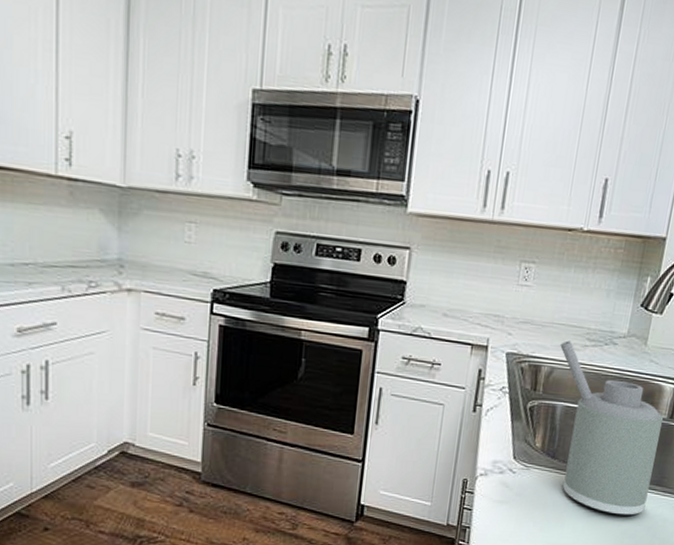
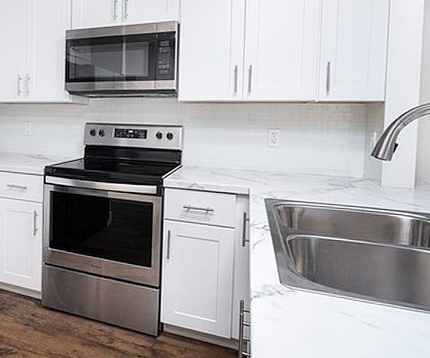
soap dispenser: present [560,340,664,517] -> none [308,186,406,330]

